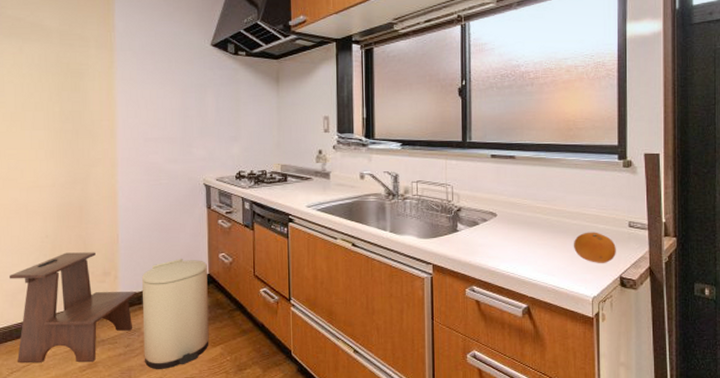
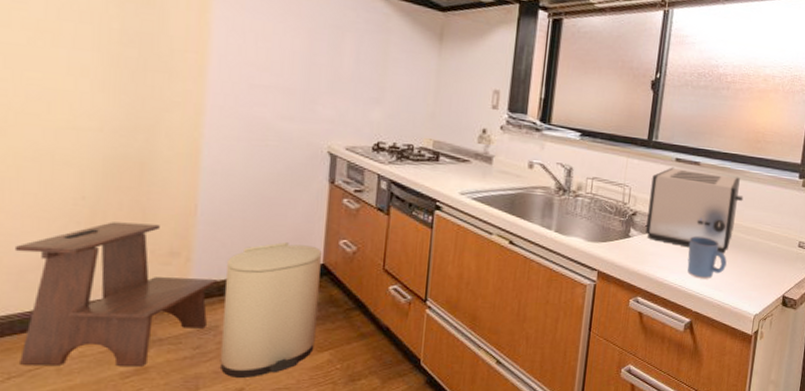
toaster: none [471,163,563,240] -> present [646,167,744,254]
mug: none [515,225,556,265] -> present [687,236,727,279]
fruit: present [573,232,616,264] -> none [743,248,784,282]

